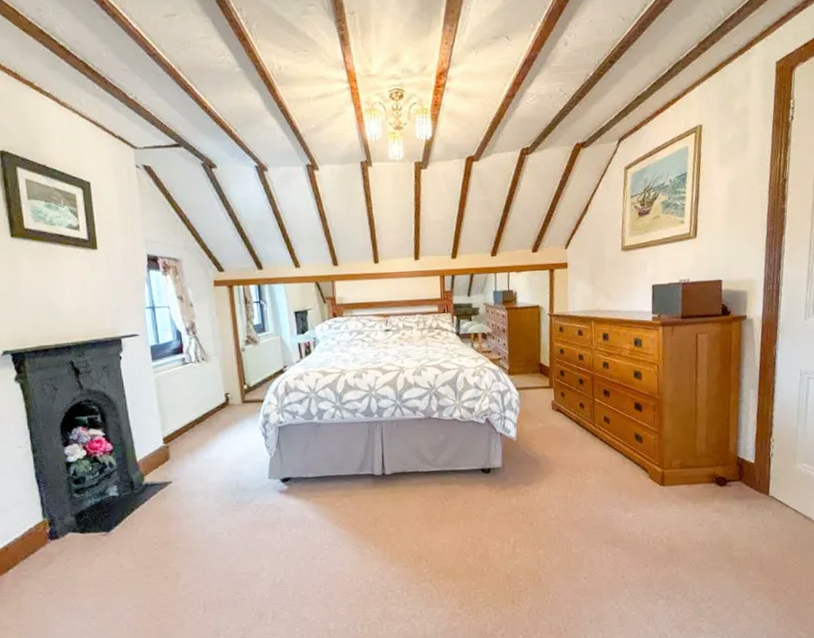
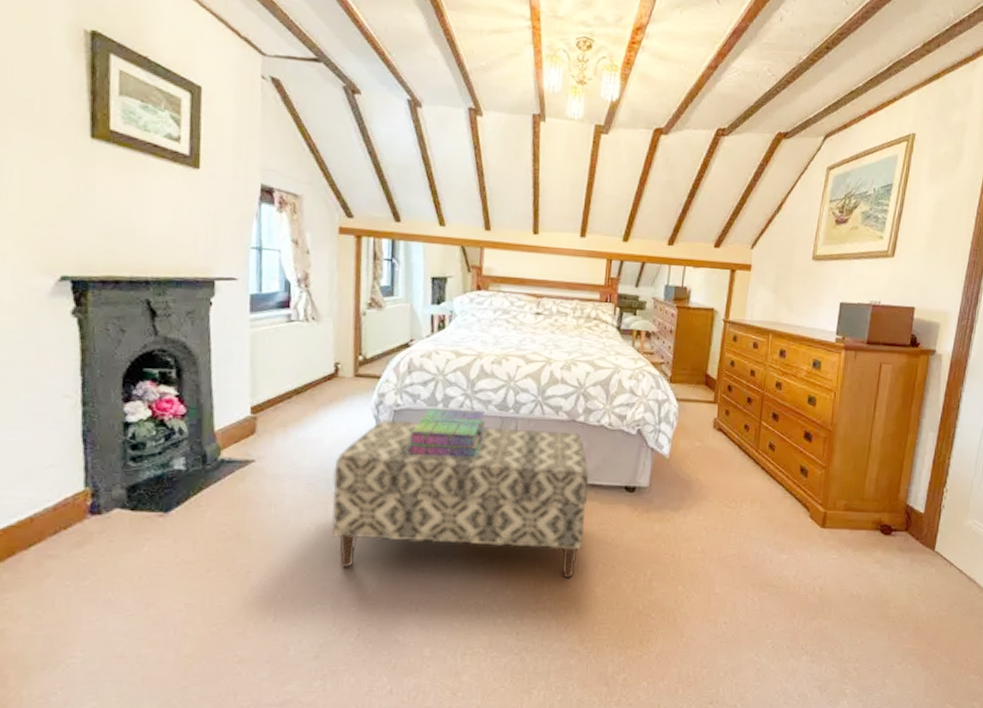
bench: none [235,427,452,563] -> present [331,420,590,579]
stack of books: none [293,419,356,463] -> present [407,407,486,458]

